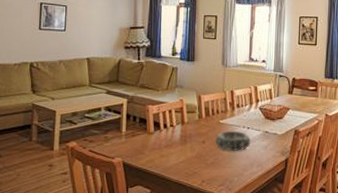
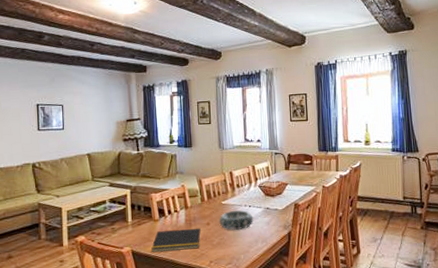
notepad: none [143,144,195,167] -> present [151,228,201,252]

